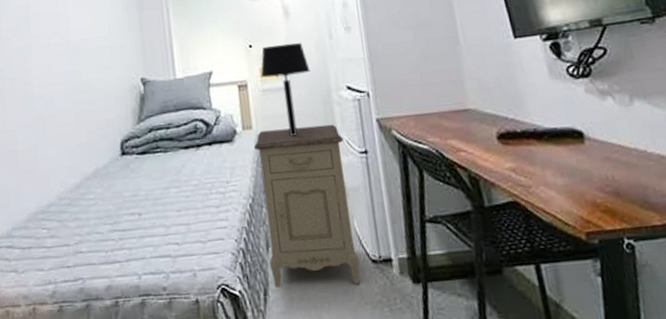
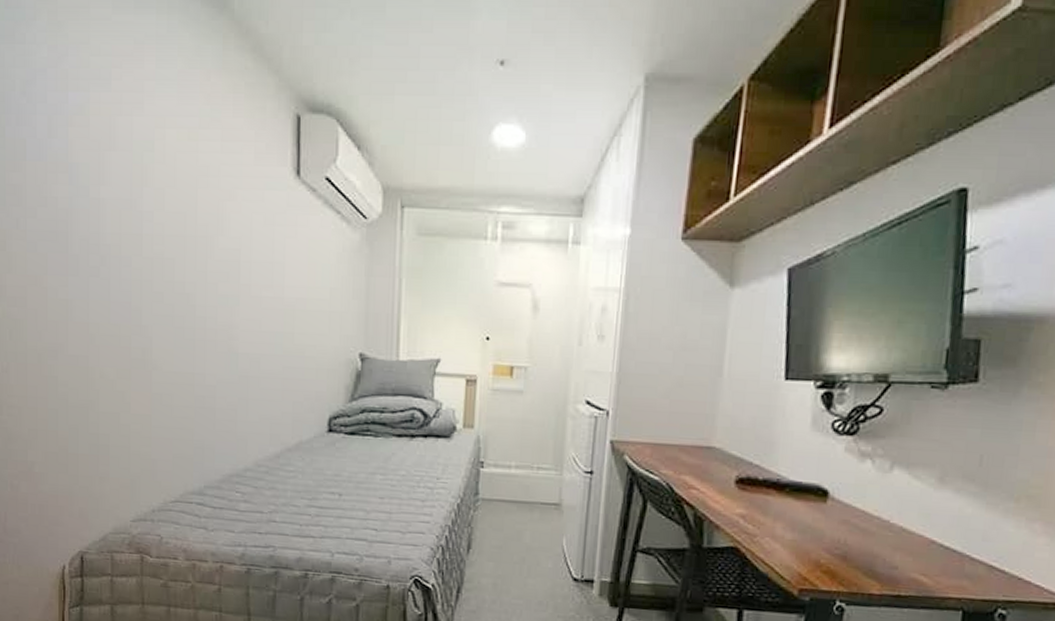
nightstand: present [254,124,361,288] -> none [468,432,571,598]
table lamp: present [260,43,311,137] -> none [493,341,550,444]

